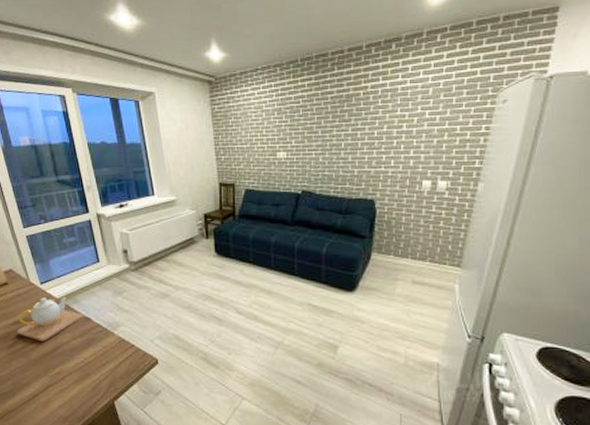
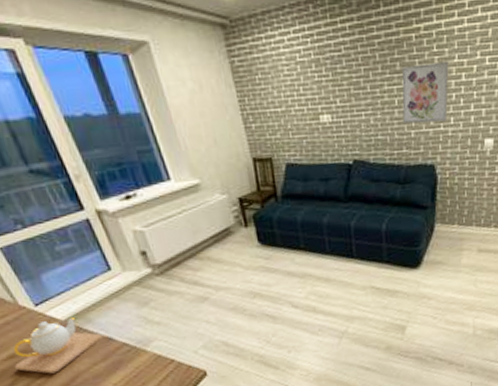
wall art: none [348,113,392,164] -> present [401,60,449,125]

